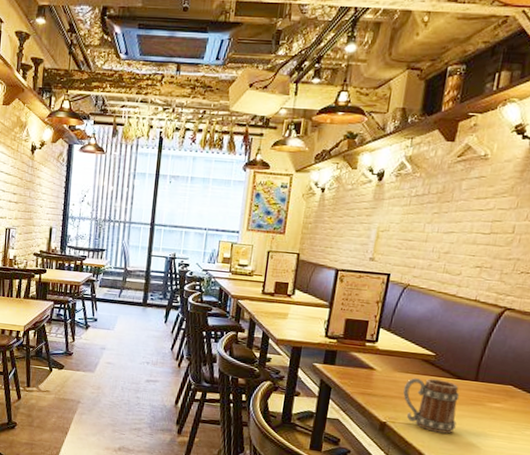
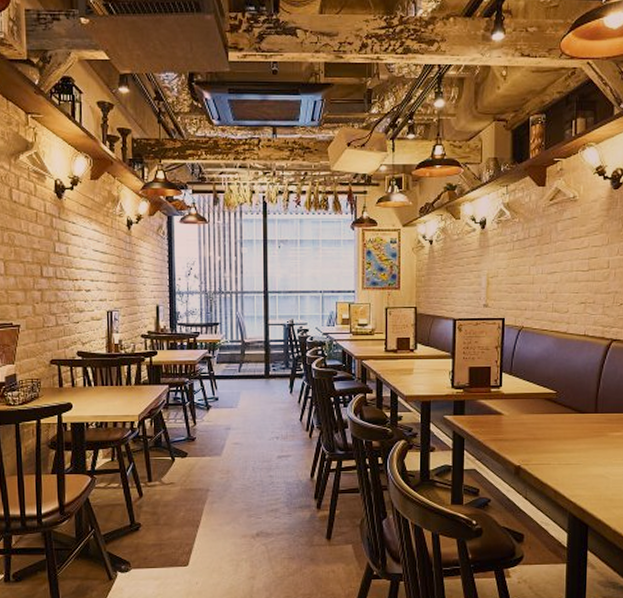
mug: present [403,378,460,434] -> none [532,416,584,468]

